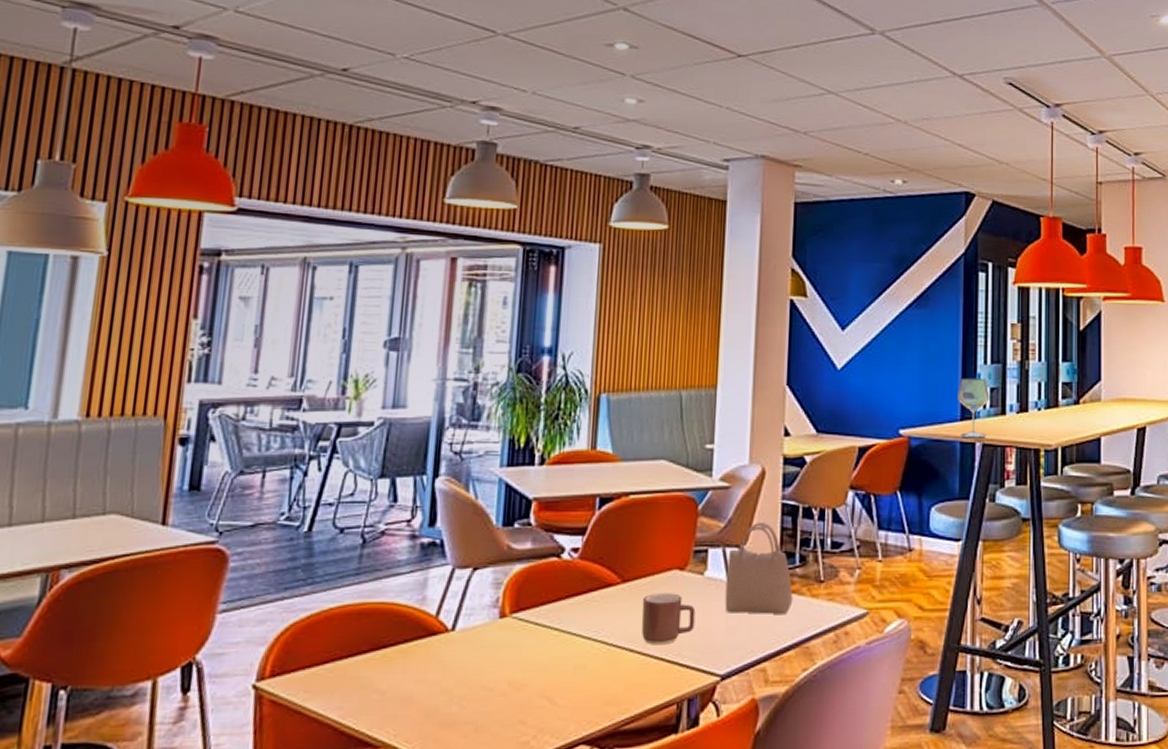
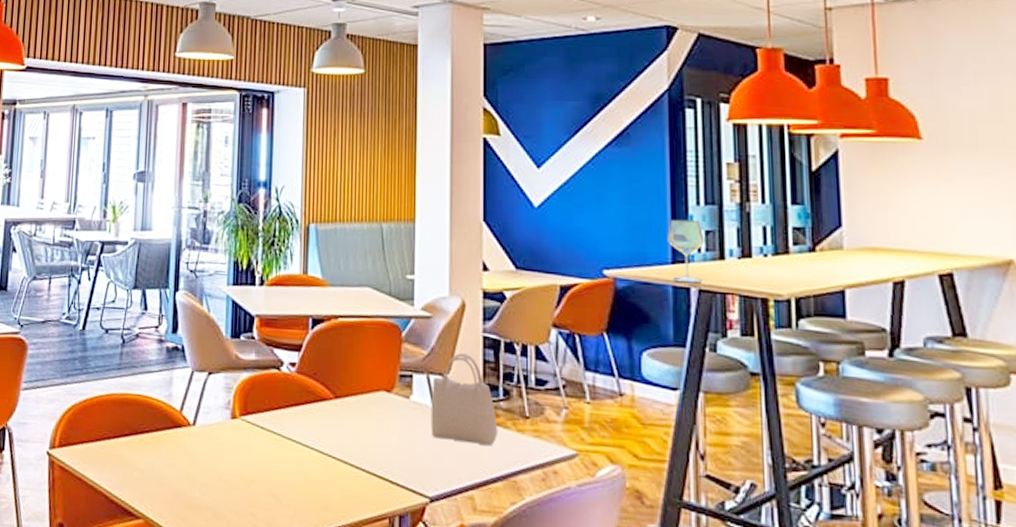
mug: present [641,593,696,645] -> none [353,411,403,461]

